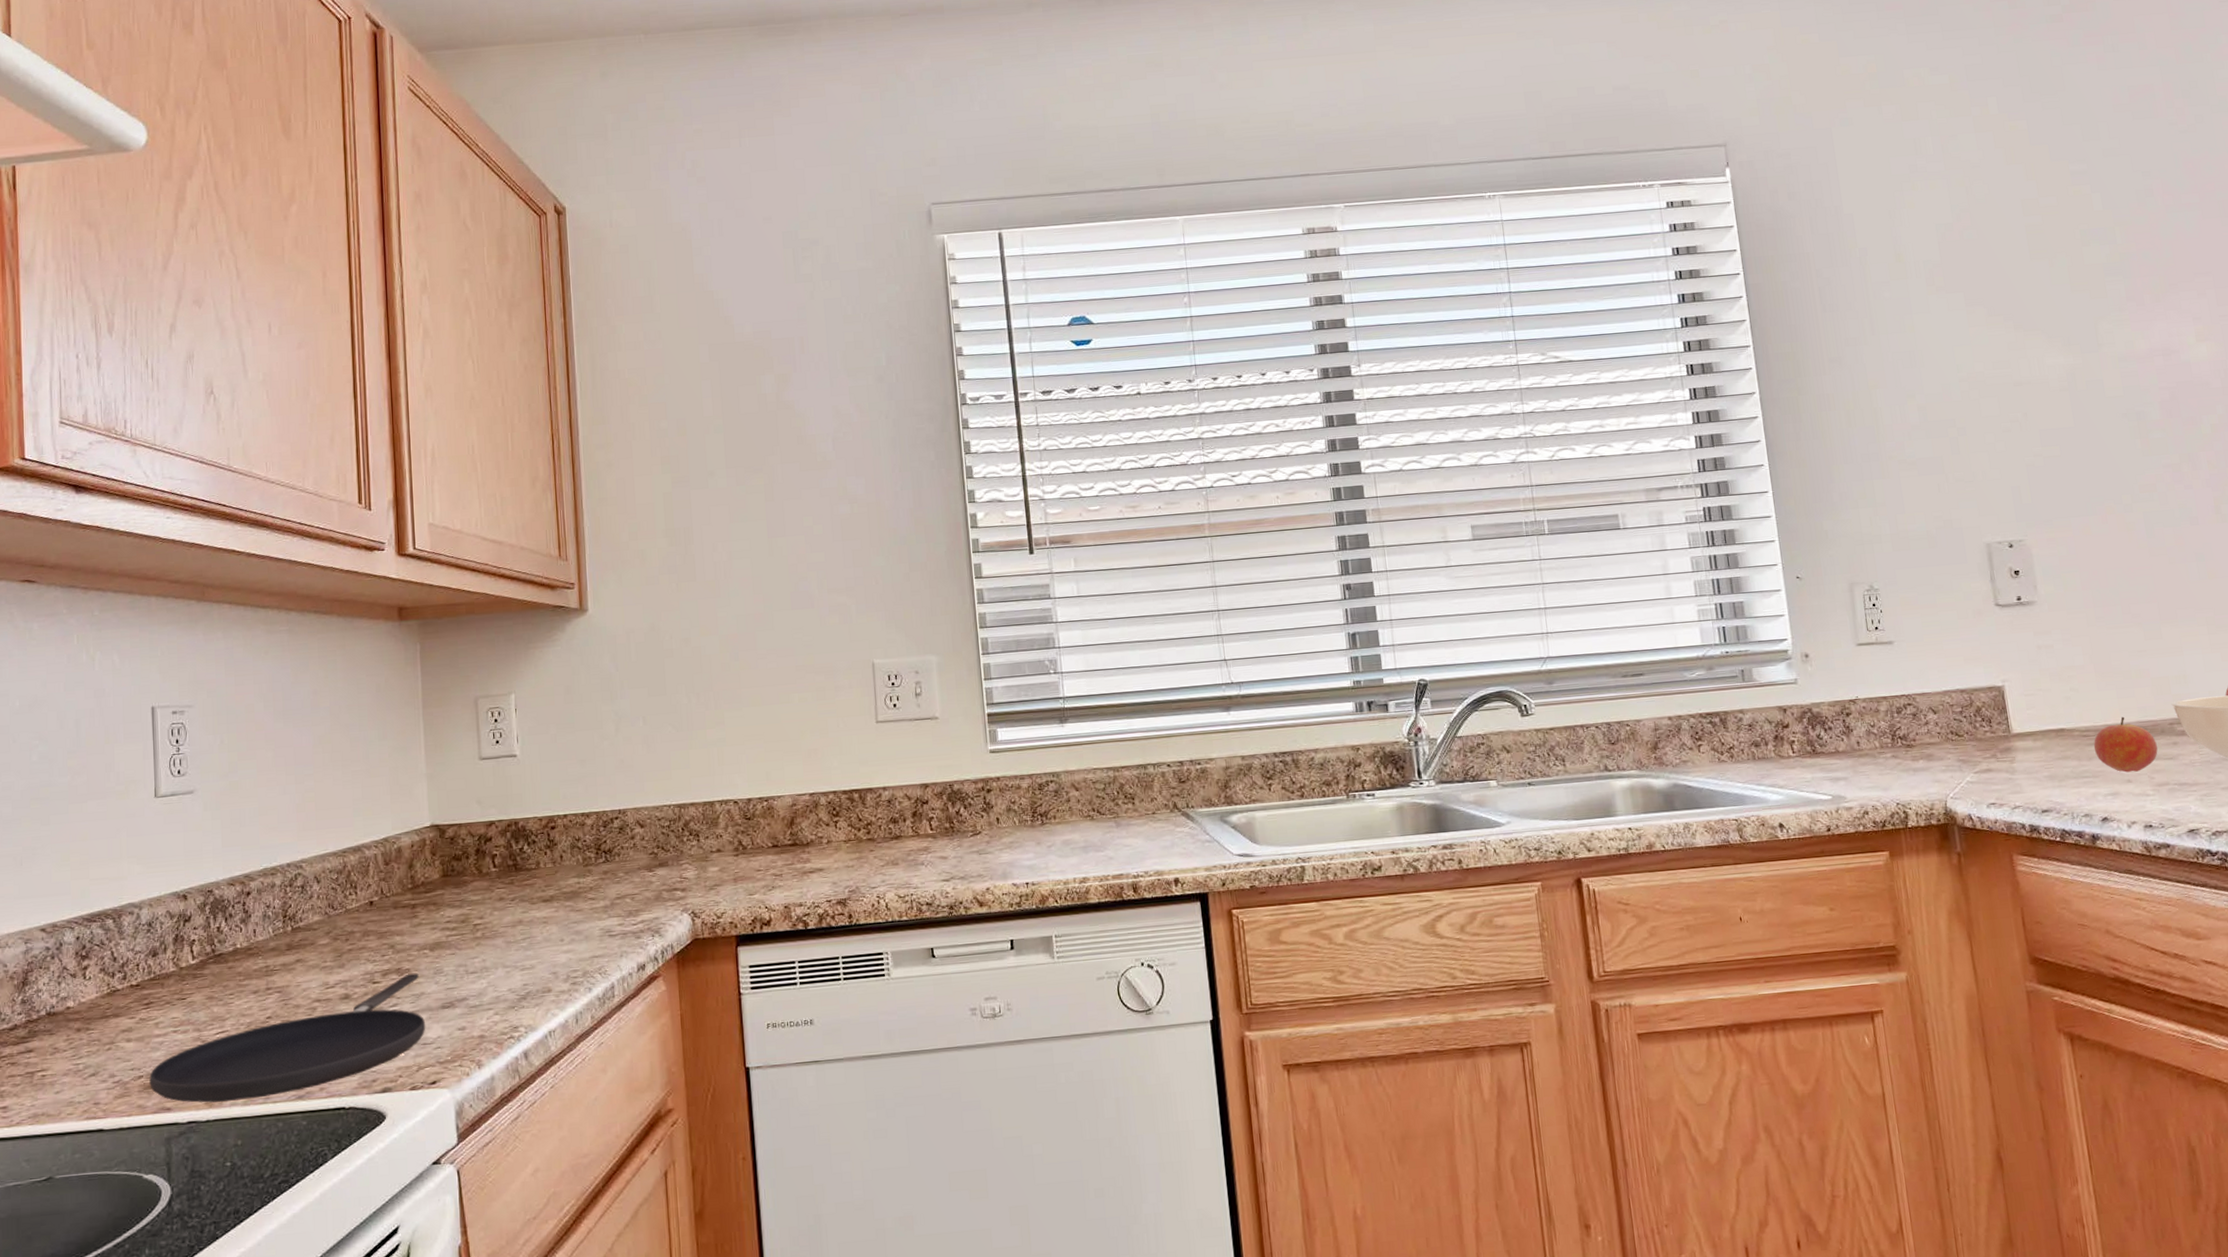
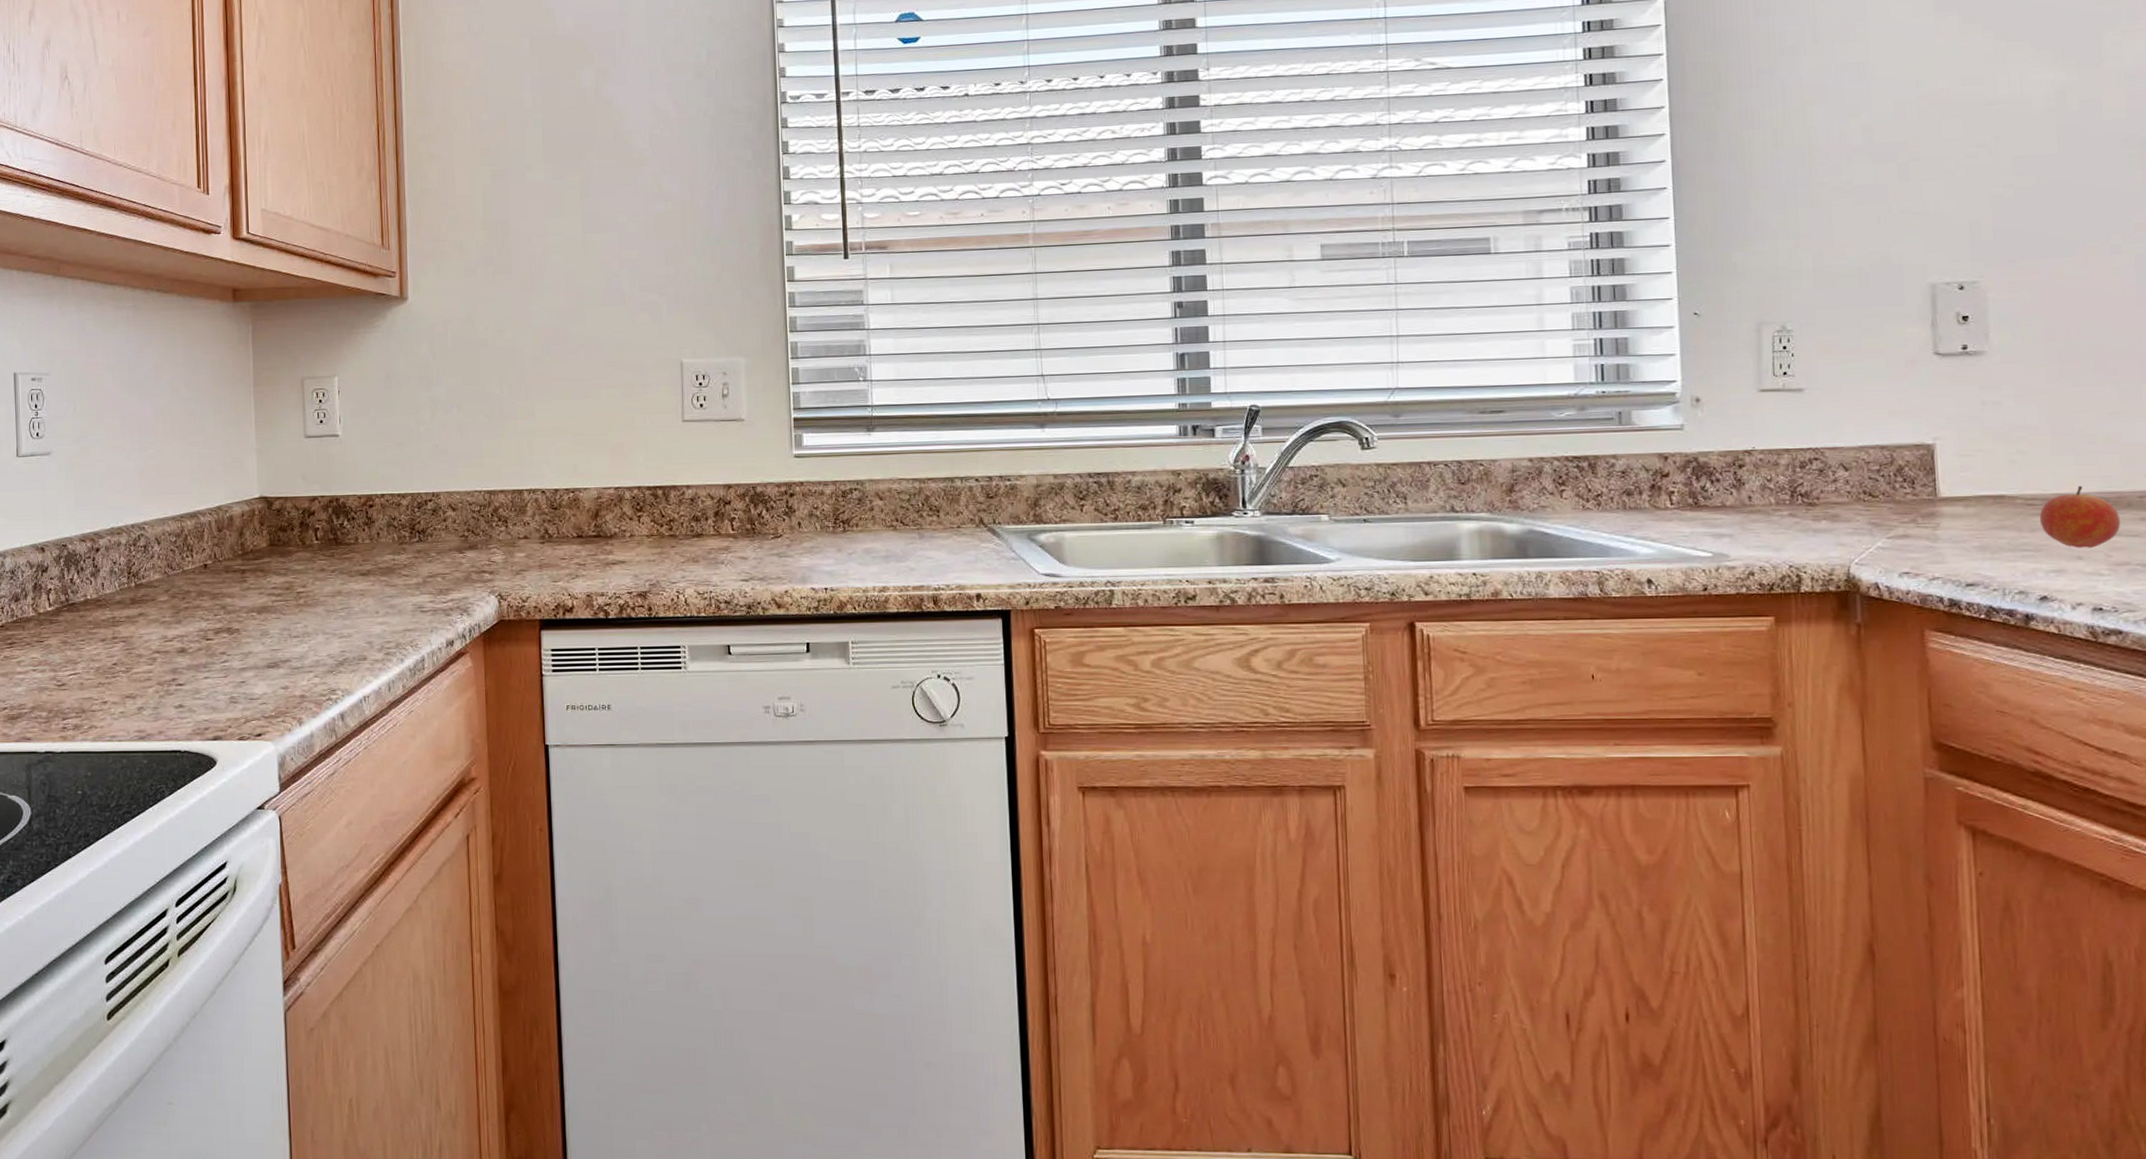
frying pan: present [149,973,426,1103] -> none [12,633,253,736]

